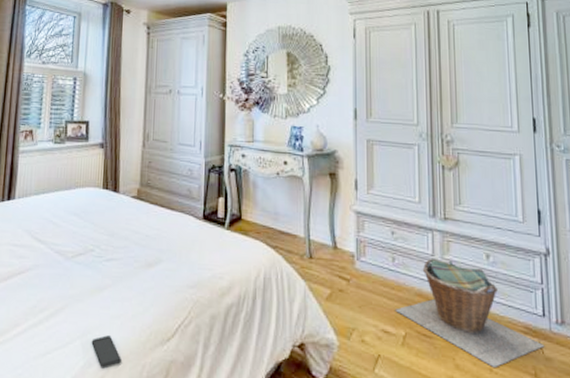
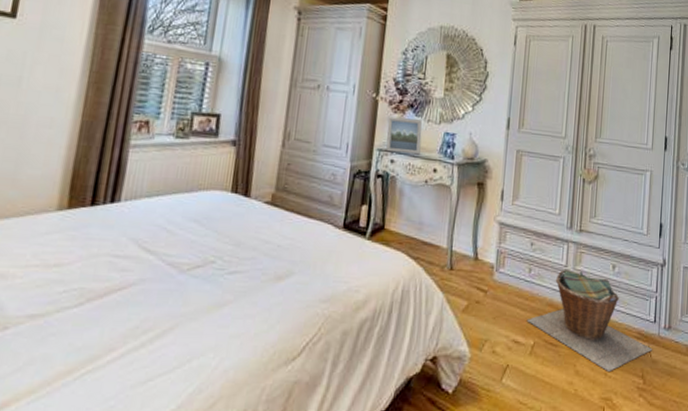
mobile phone: present [91,335,121,369] -> none [204,357,238,394]
picture frame: none [236,114,270,149] -> present [386,116,422,155]

